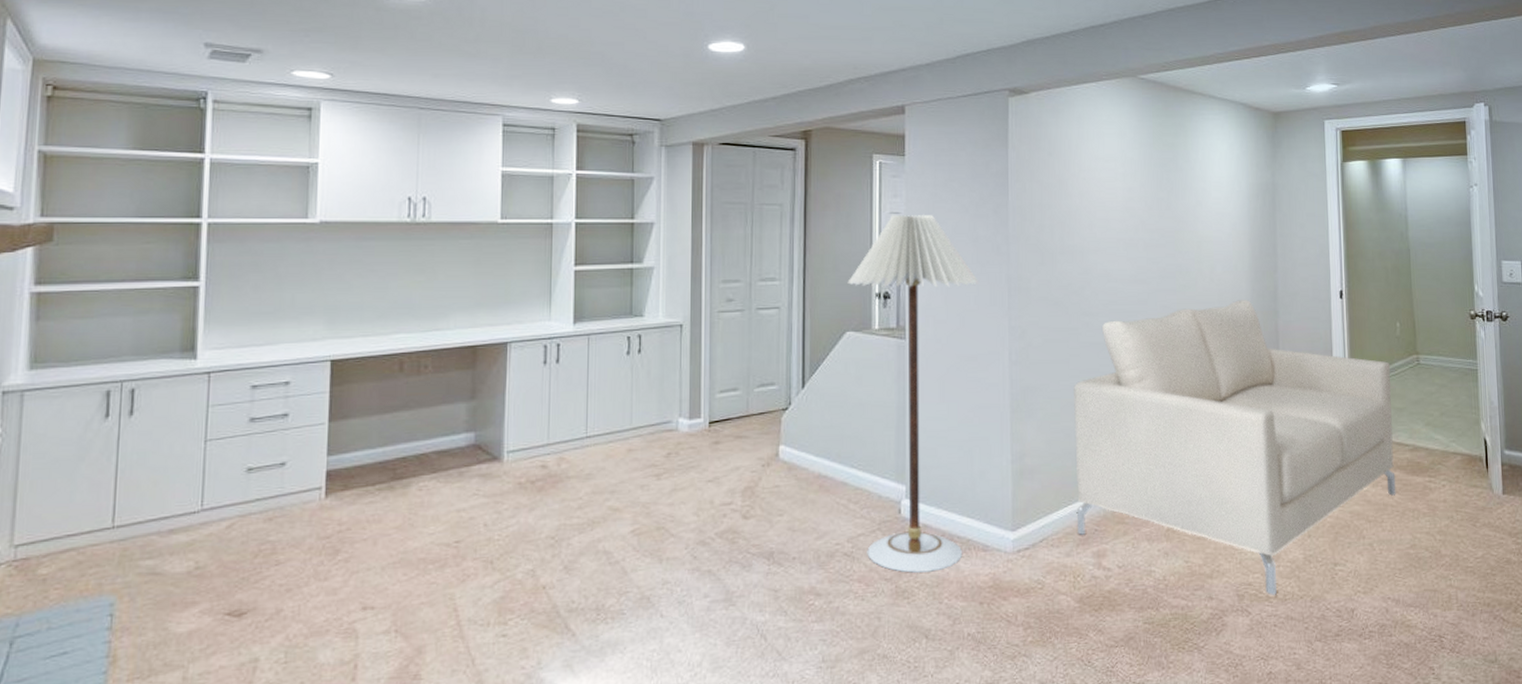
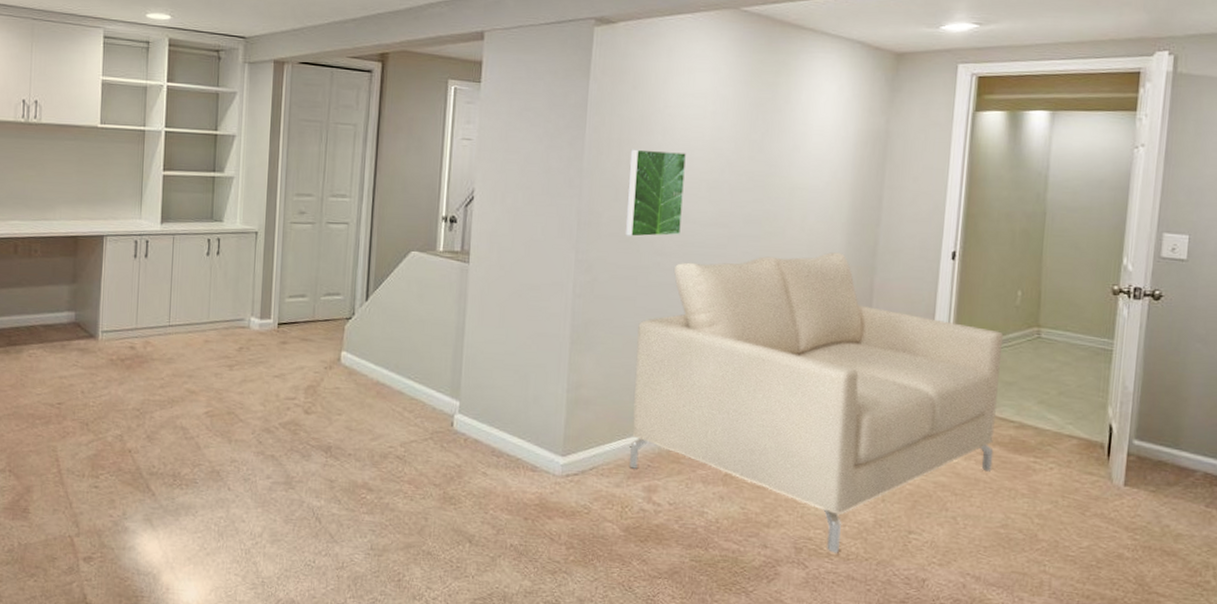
floor lamp: present [847,215,979,574] -> none [415,141,548,484]
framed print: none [1052,213,1105,300] -> present [624,149,687,238]

